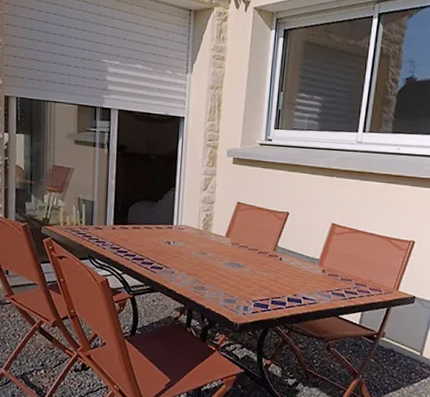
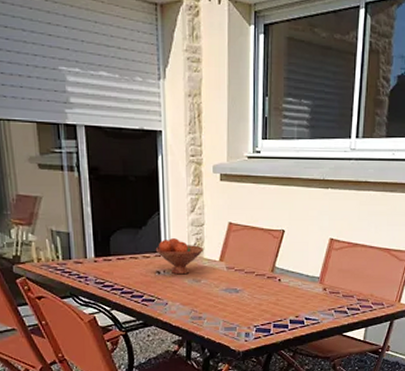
fruit bowl: none [168,213,212,247] -> present [155,238,204,275]

